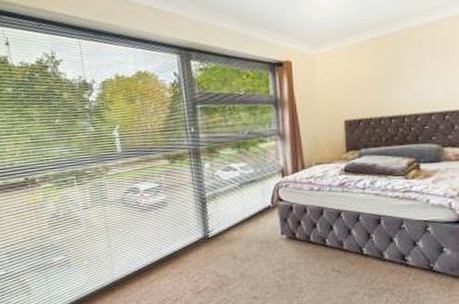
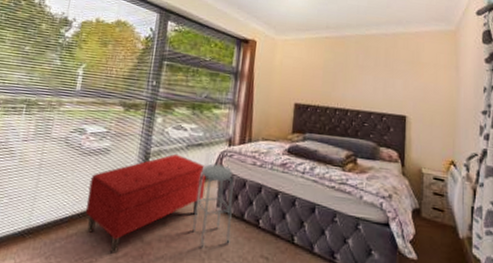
bench: none [156,194,267,290] -> present [86,153,206,254]
stool: none [258,196,301,273] -> present [192,163,234,249]

